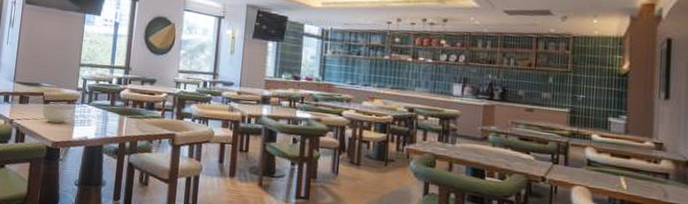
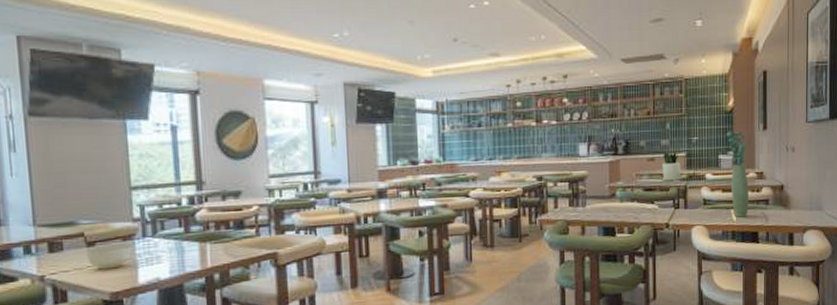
planter: none [539,104,565,136] -> present [661,150,683,181]
vase: none [618,92,644,188] -> present [726,128,749,218]

